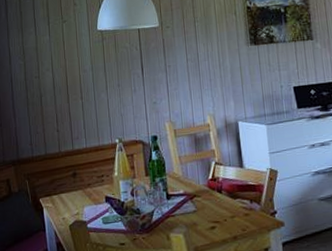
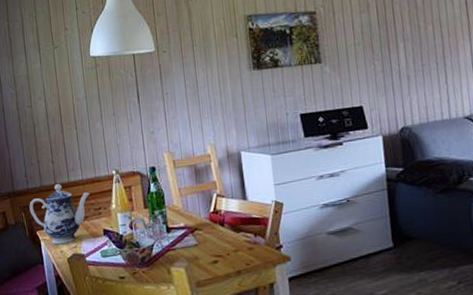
teapot: none [33,152,93,211] -> present [29,184,90,244]

